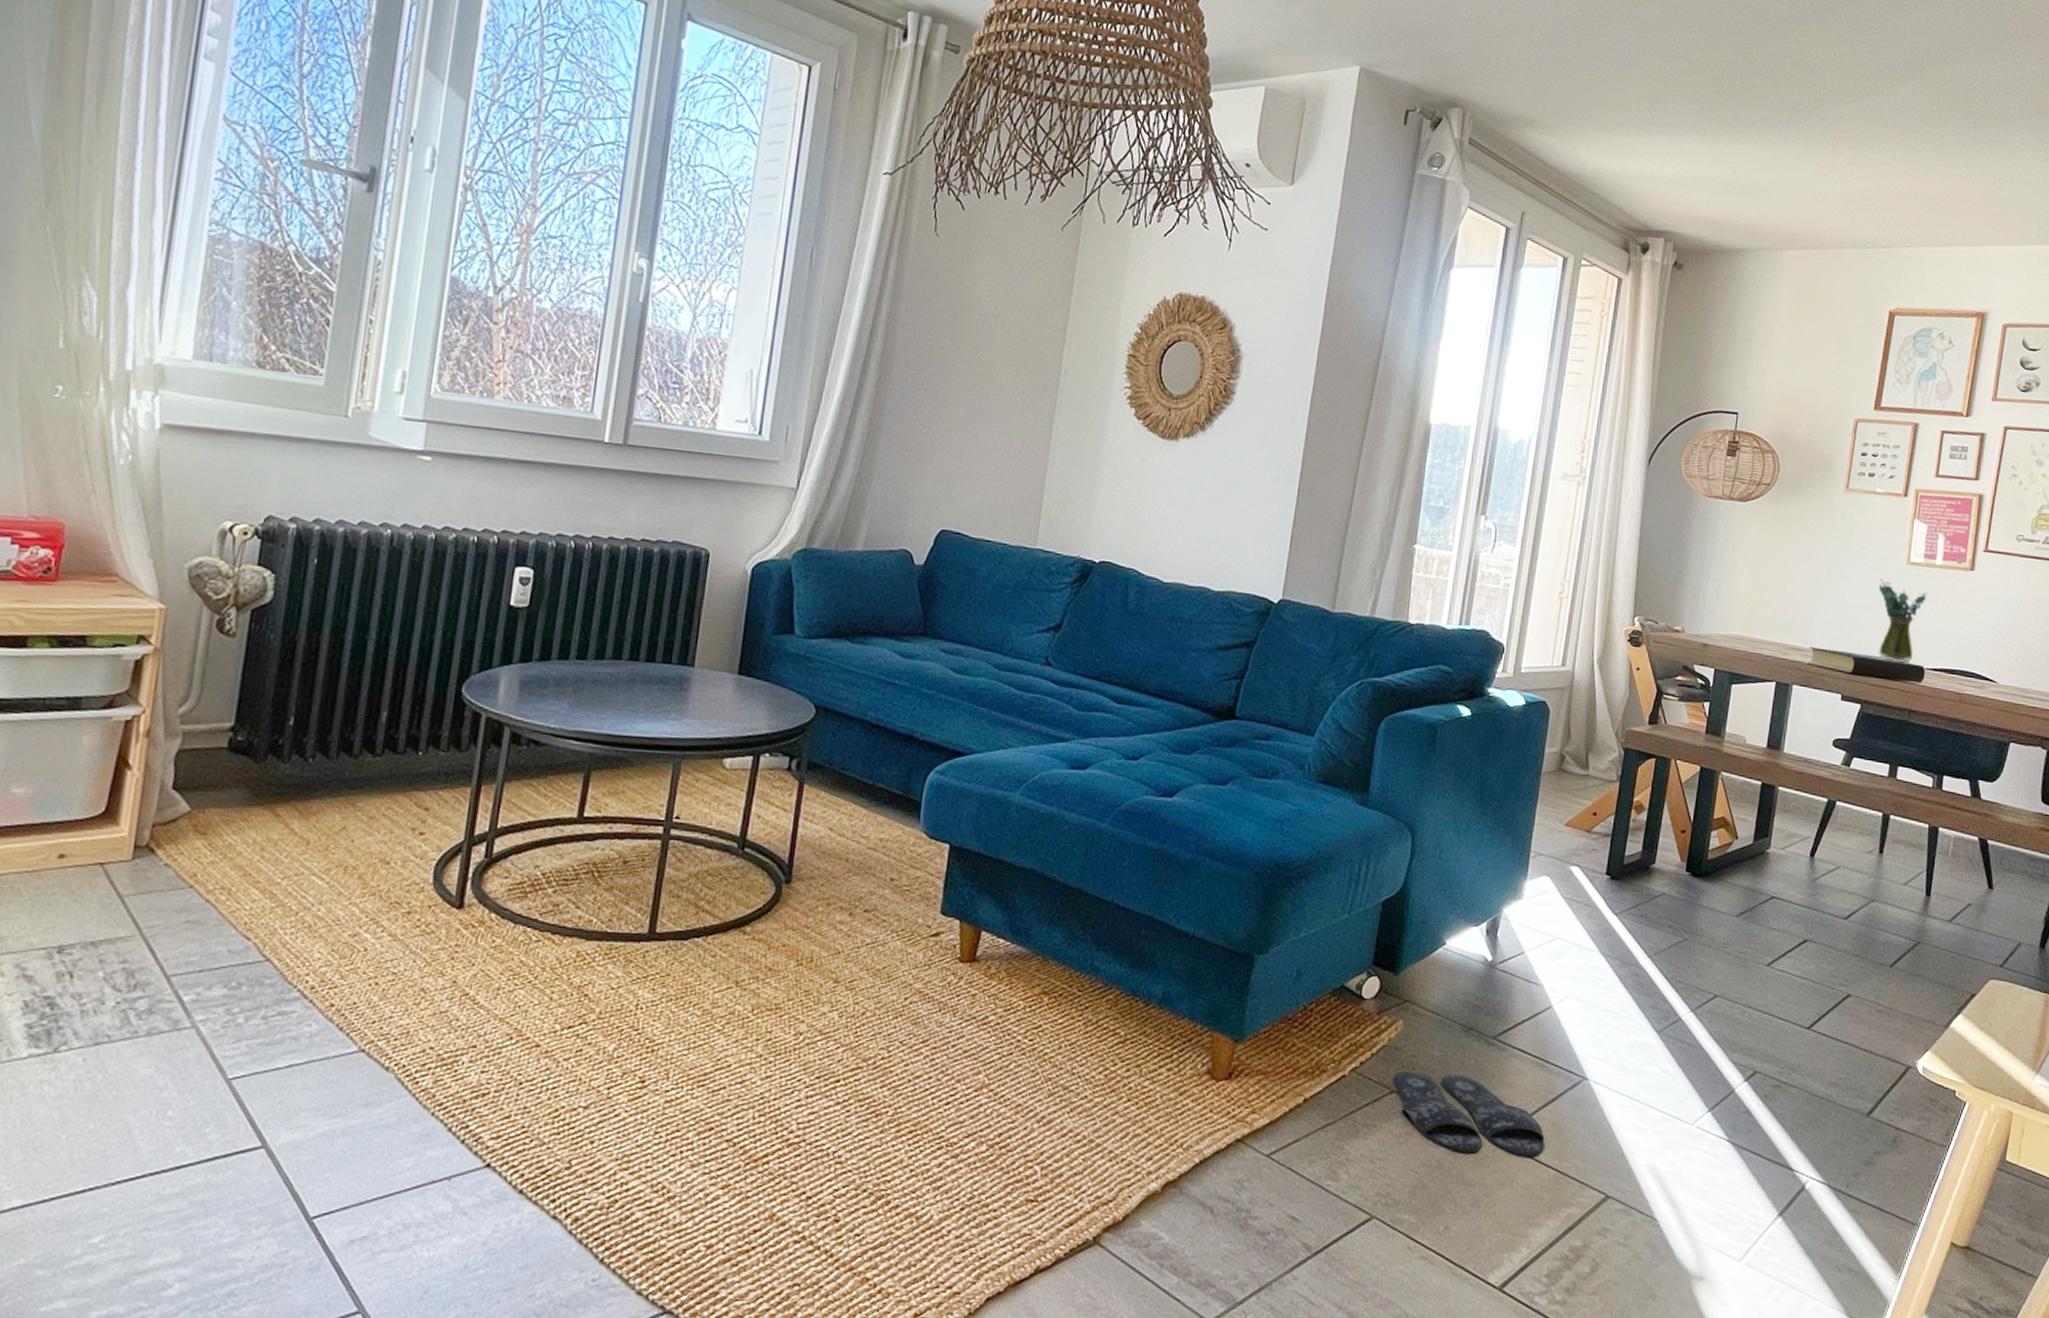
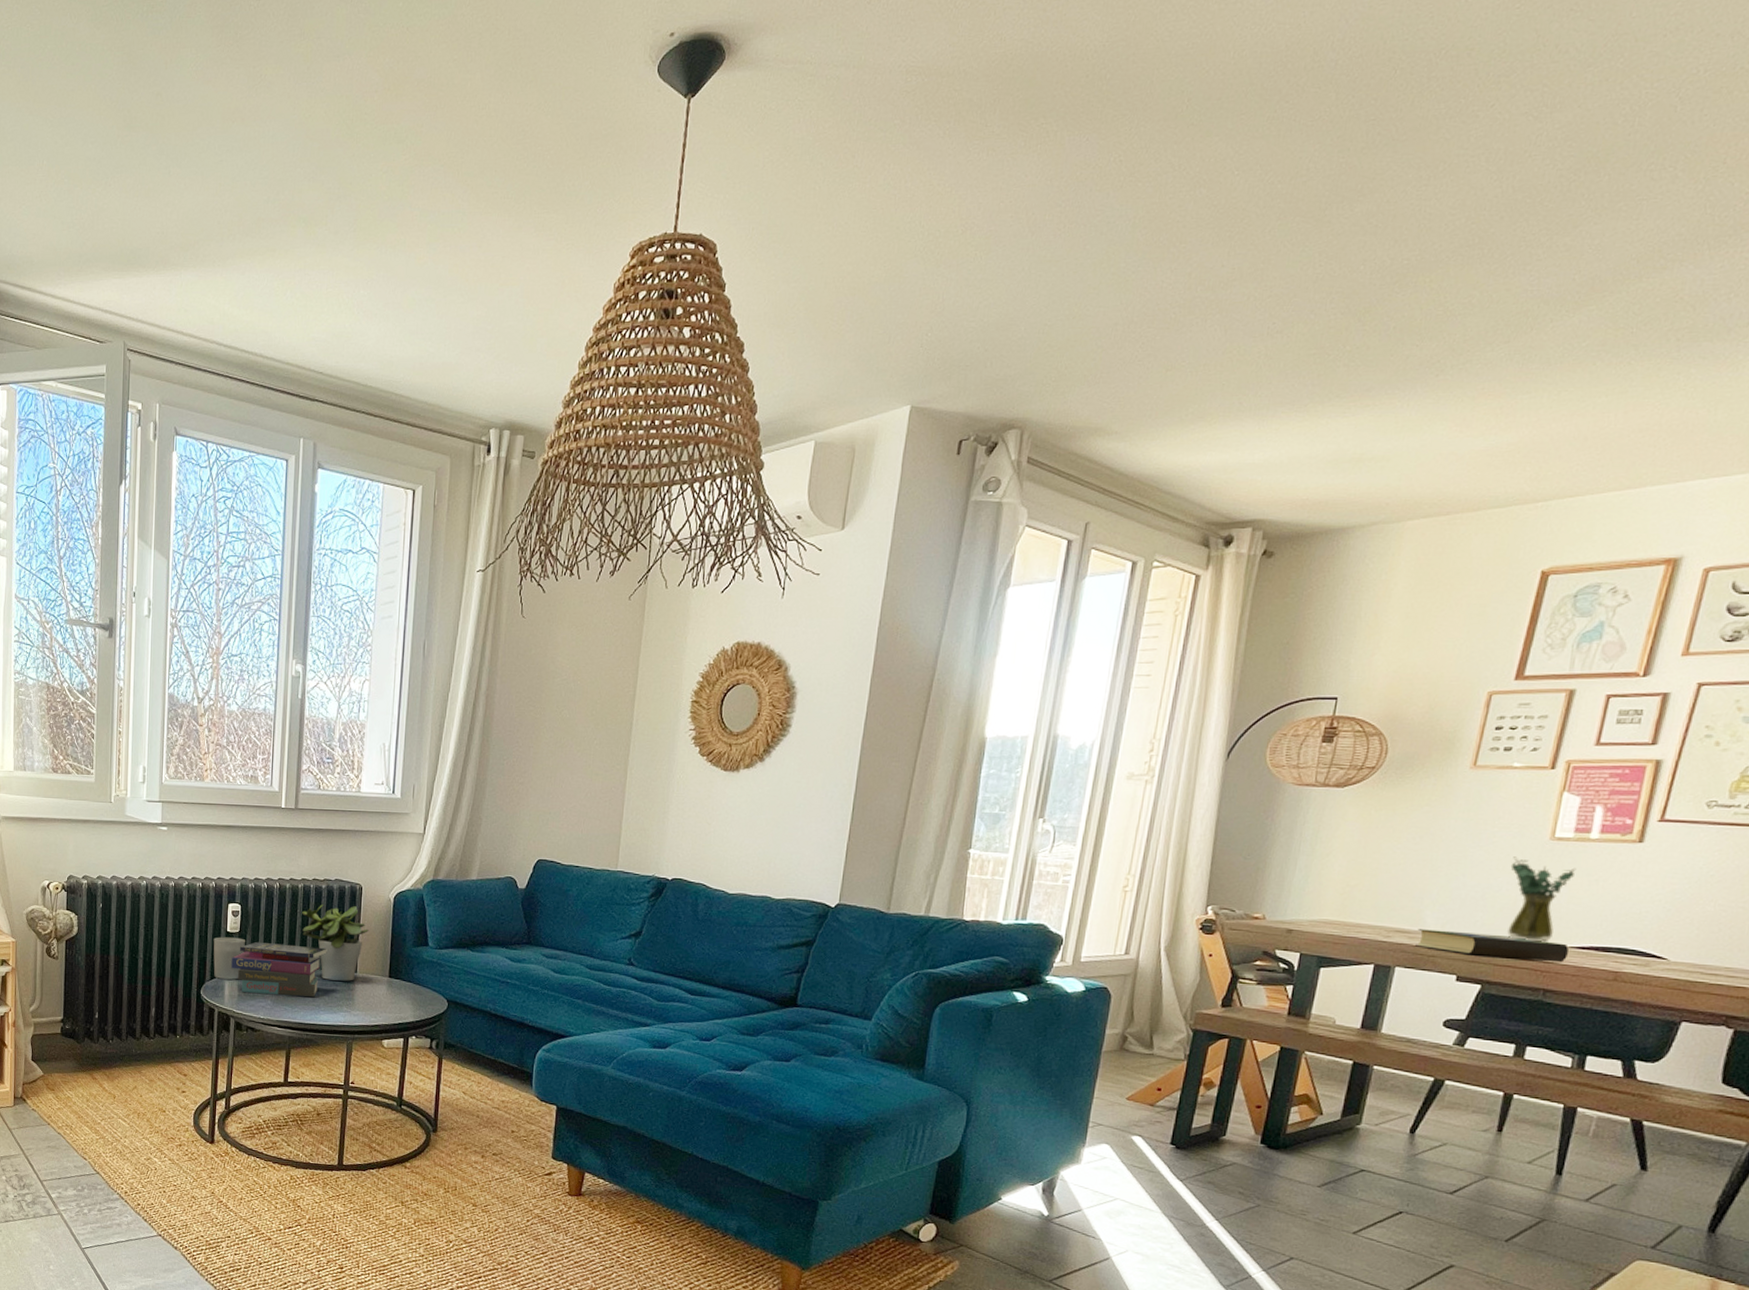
candle holder: none [484,612,536,673] -> present [213,937,245,980]
books: none [512,620,655,699] -> present [231,941,327,997]
potted plant: none [620,574,715,679] -> present [302,904,369,981]

